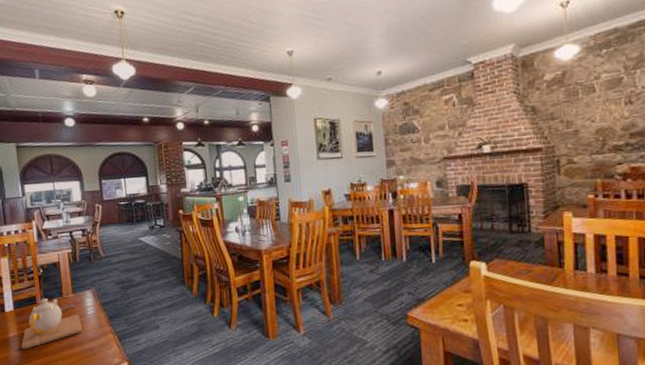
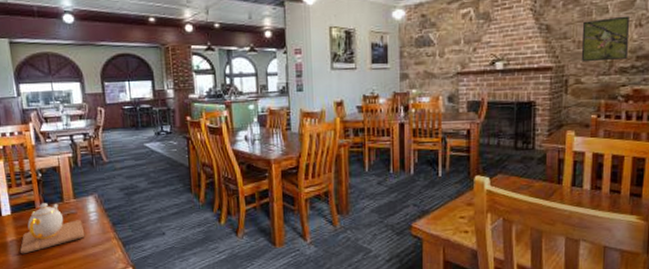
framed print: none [569,93,620,142] -> present [582,16,629,62]

